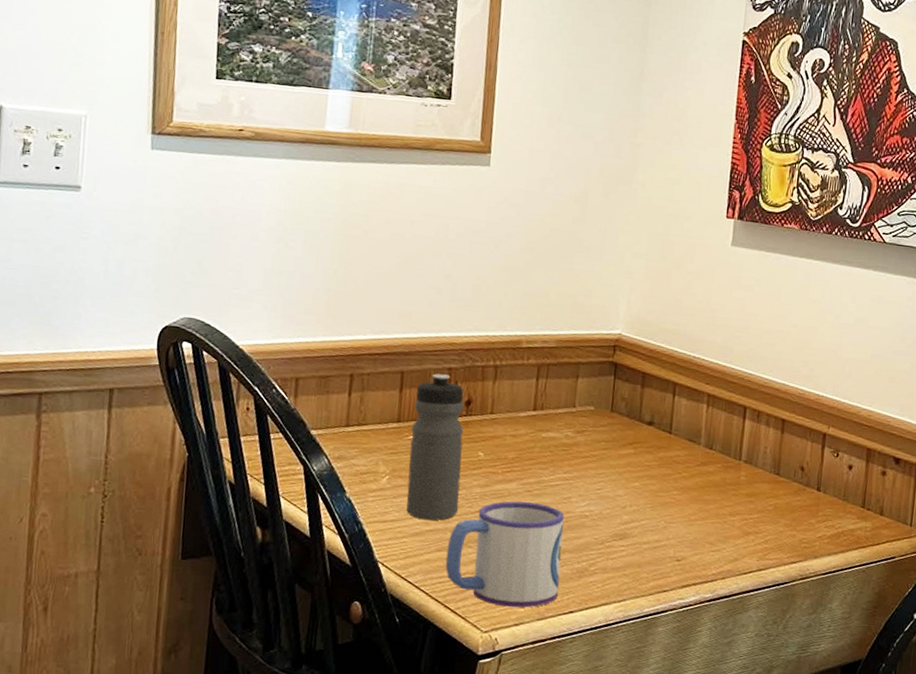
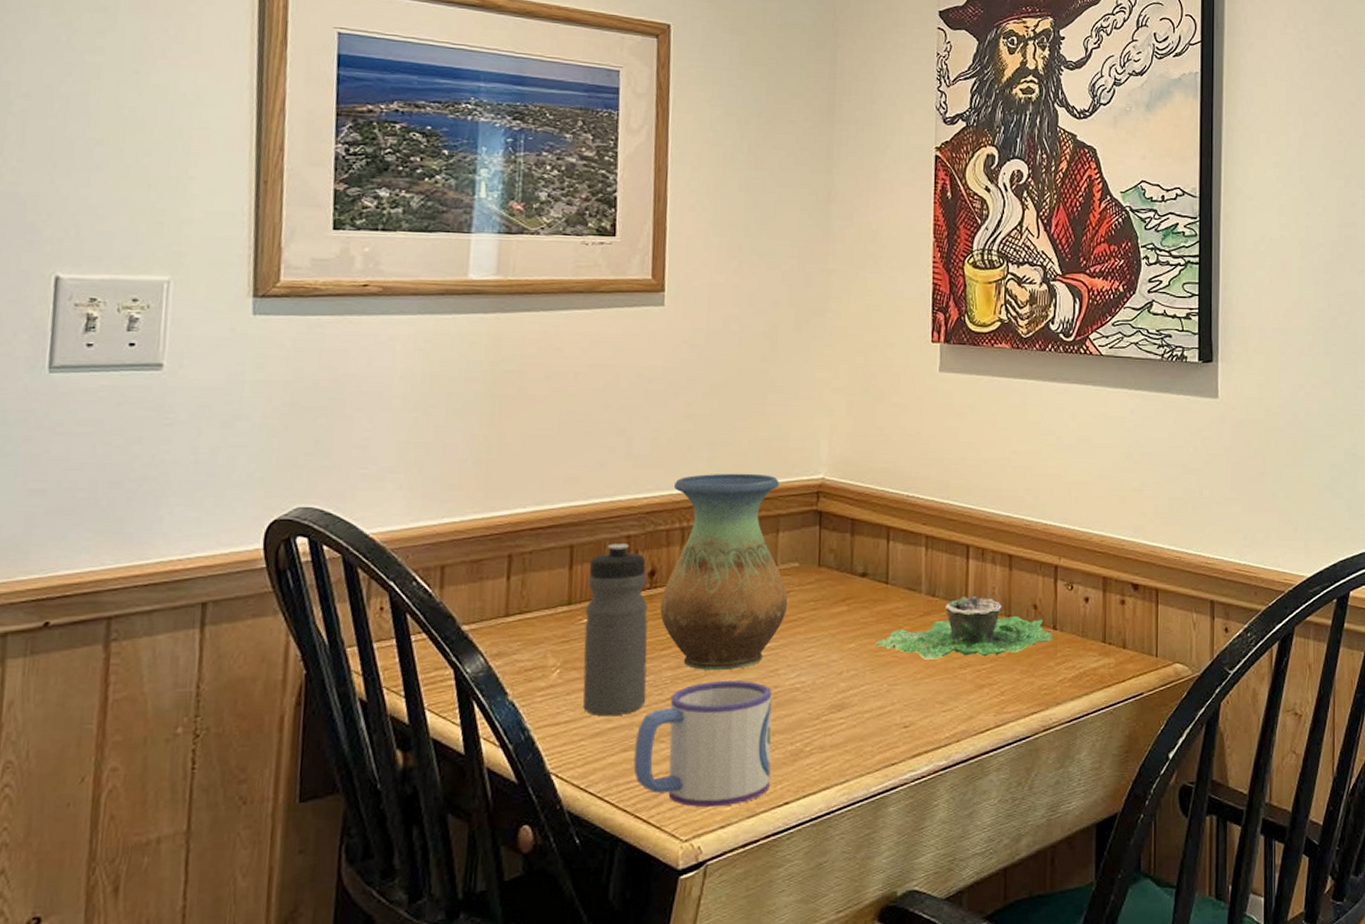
vase: none [473,320,583,493] -> present [660,473,788,671]
succulent planter: none [656,452,816,508] -> present [875,595,1053,660]

